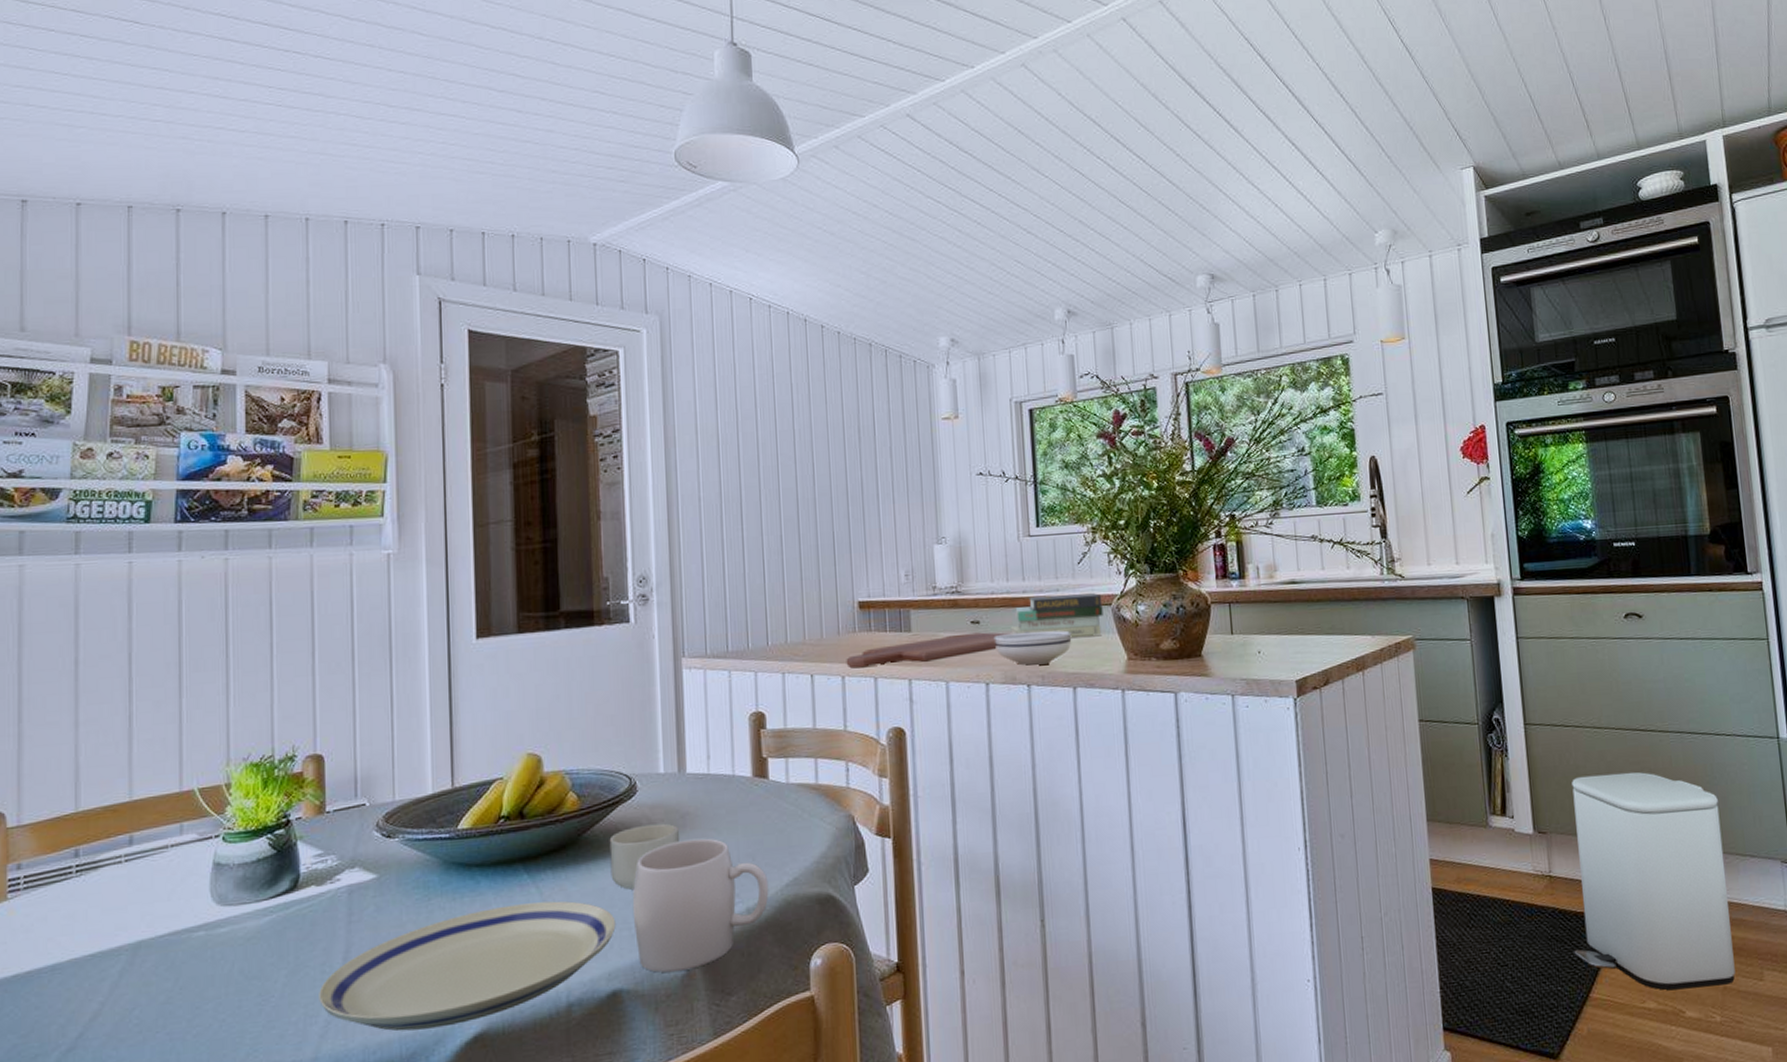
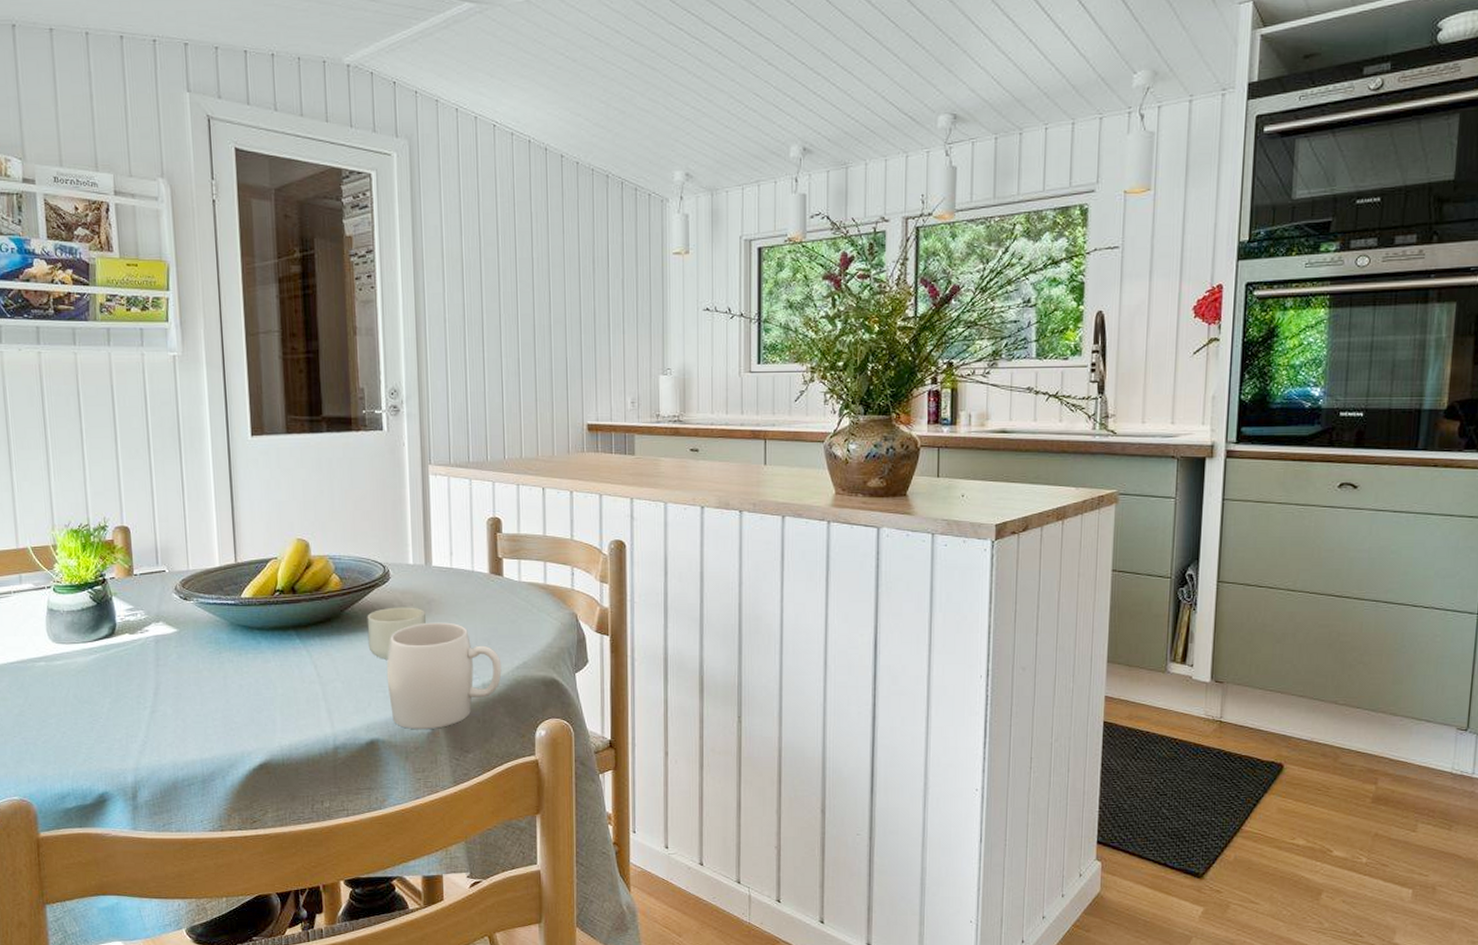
plate: present [319,901,616,1031] -> none [136,663,373,755]
cutting board: present [846,632,1011,669] -> none [574,460,727,485]
bowl: present [993,630,1072,666] -> none [710,462,784,493]
books: present [1010,592,1103,637] -> none [727,429,816,470]
pedal bin: present [1572,772,1736,991] -> none [1232,634,1403,832]

